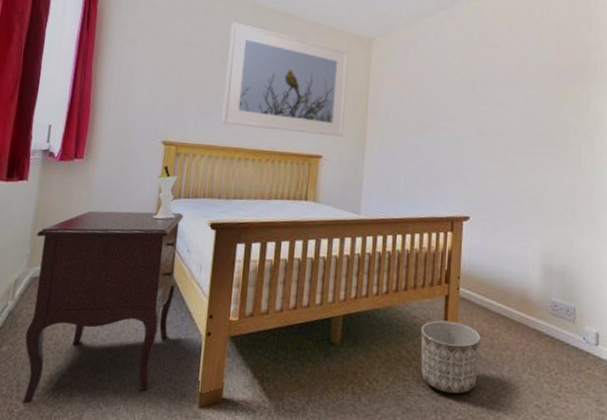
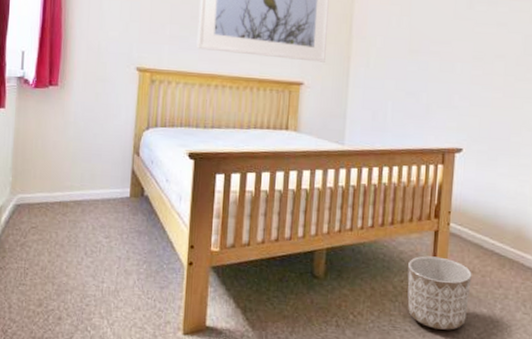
nightstand: present [22,210,184,404] -> none [13,139,161,325]
vase: present [152,165,179,219] -> none [130,92,155,148]

